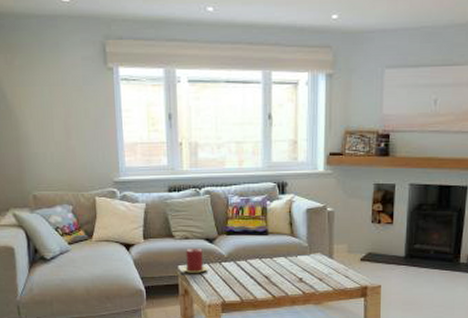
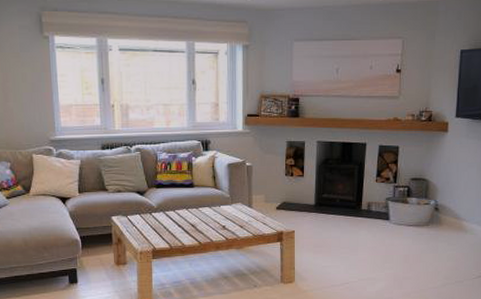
candle: present [181,249,208,274] -> none [115,201,140,224]

